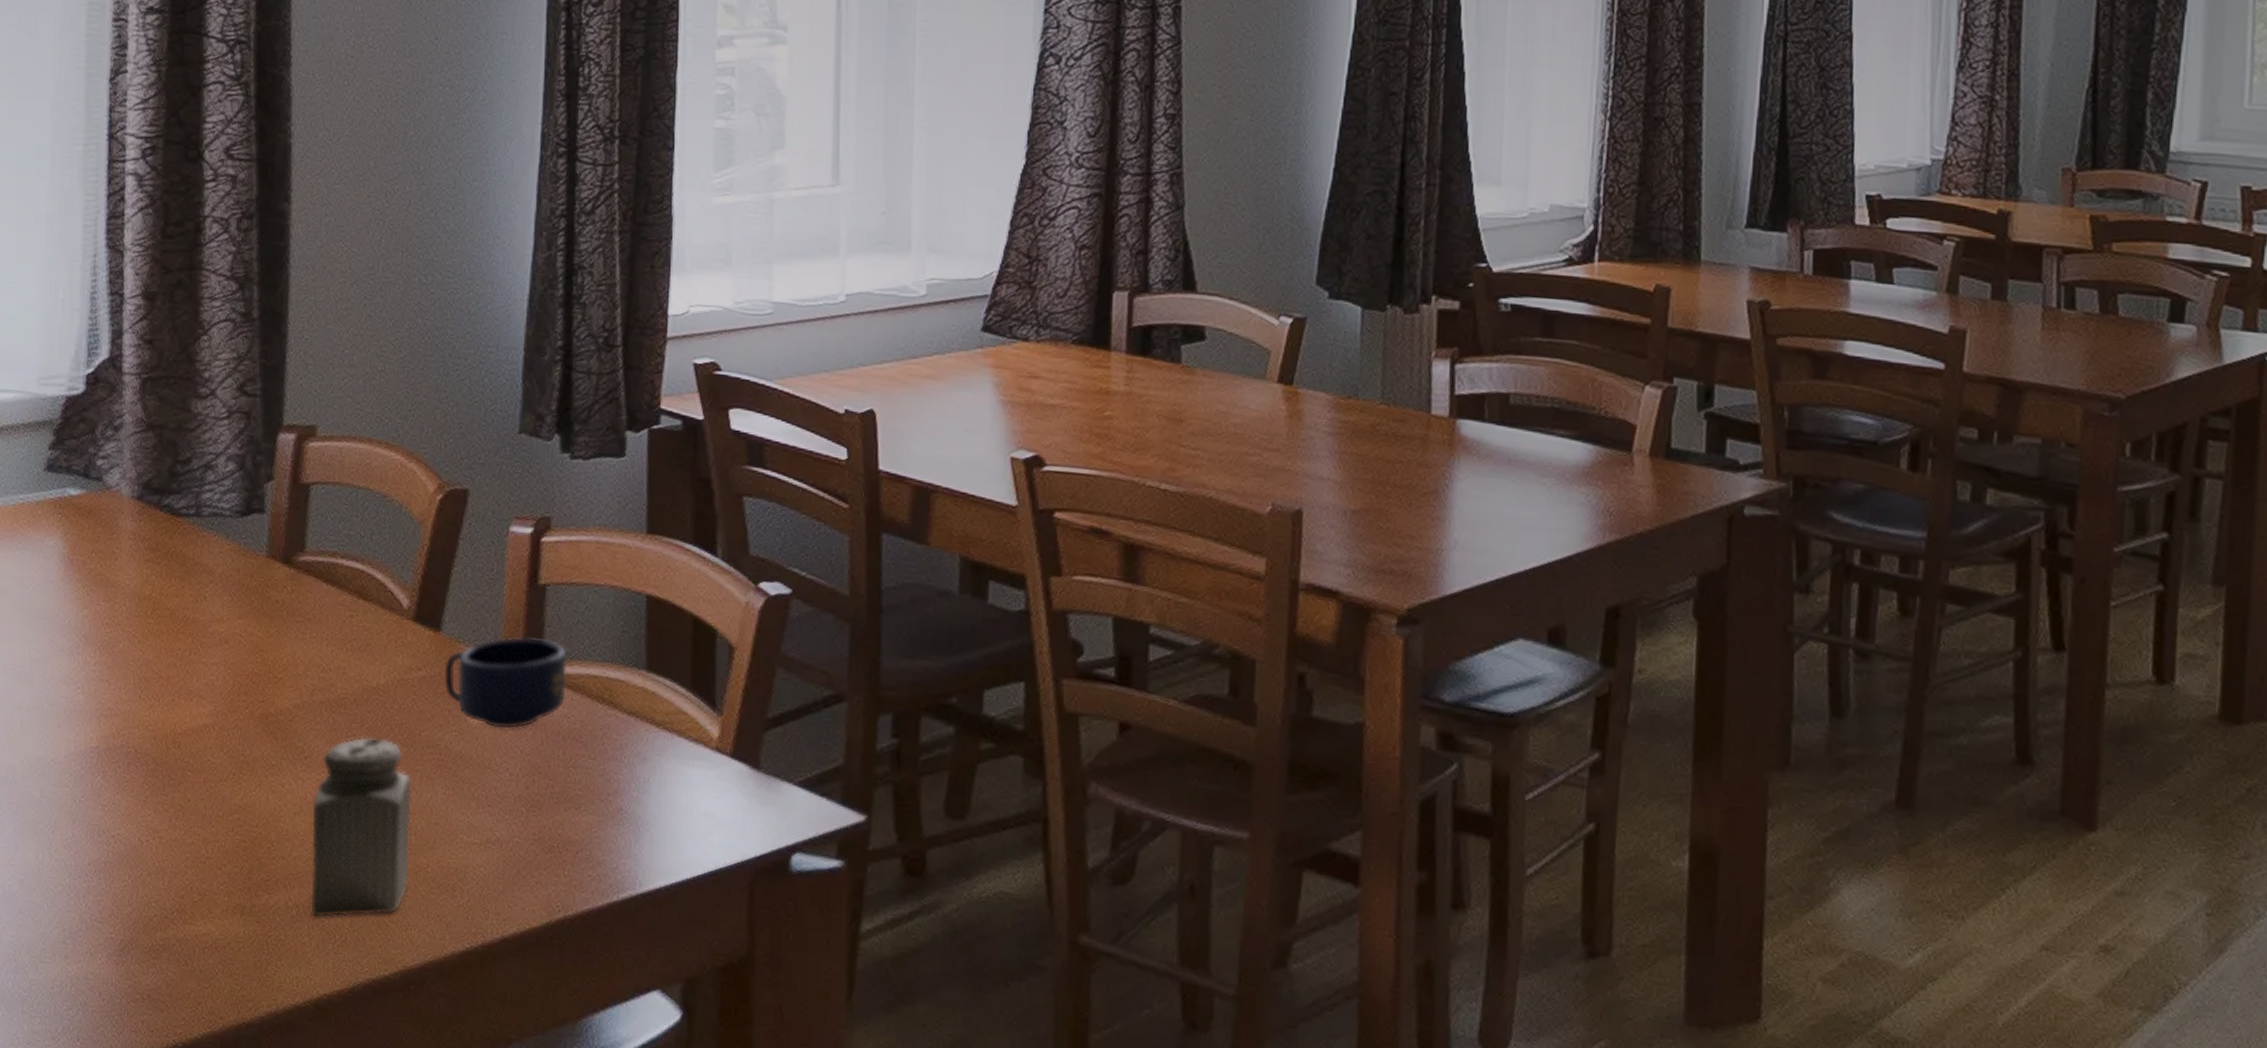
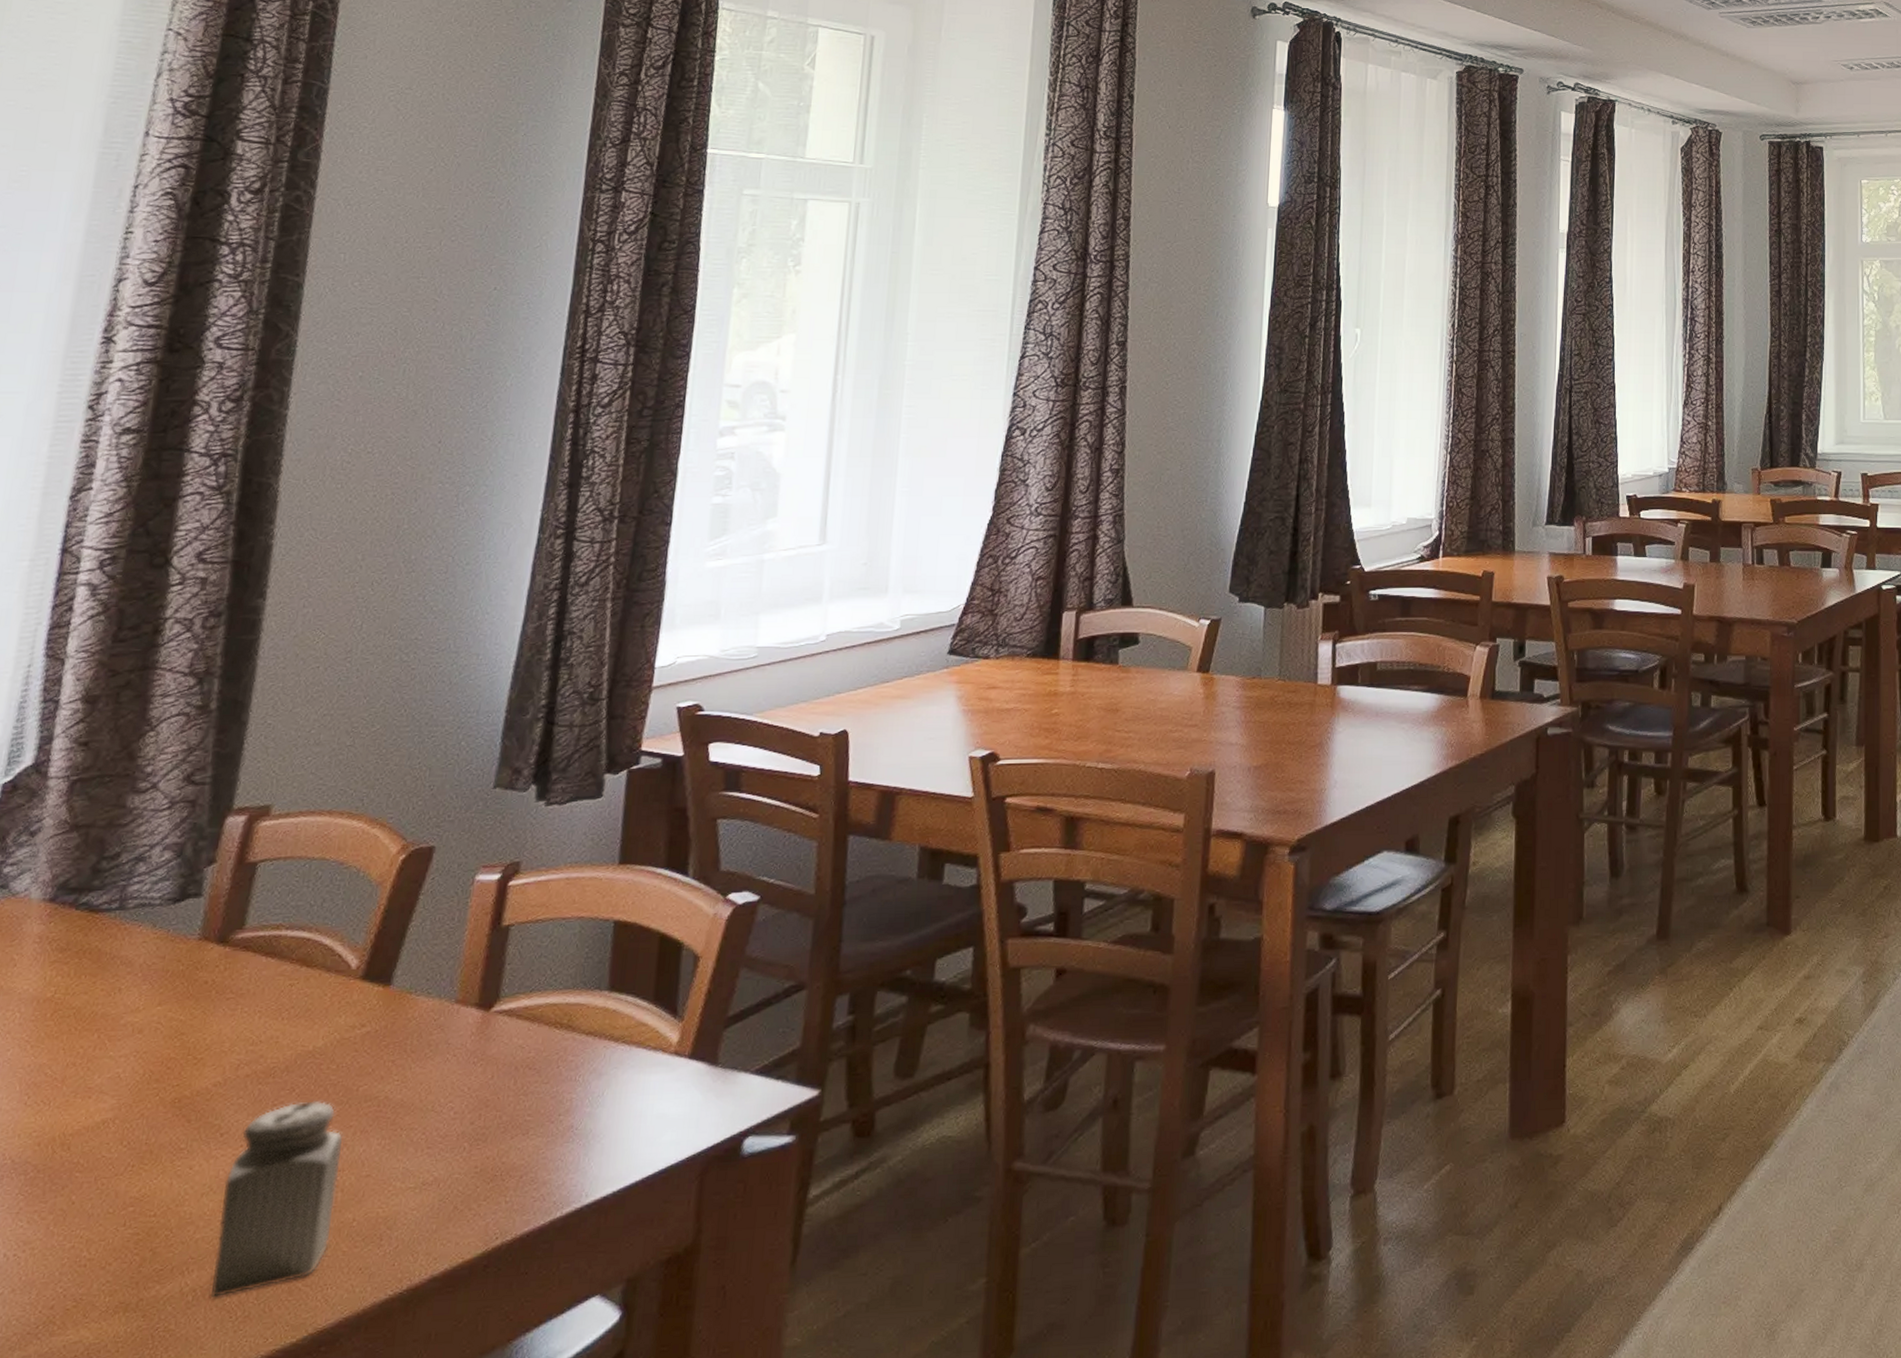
mug: present [444,636,568,730] -> none [389,976,527,1071]

